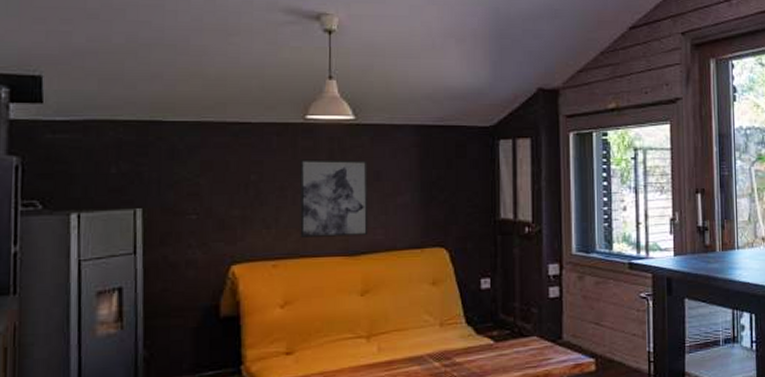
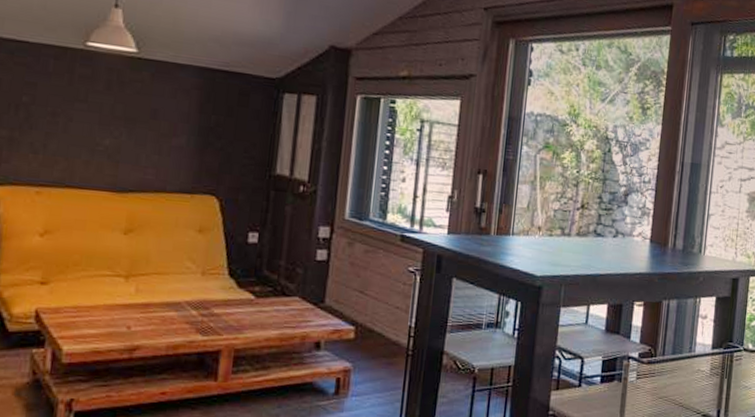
wall art: present [299,159,369,237] -> none [67,87,146,174]

